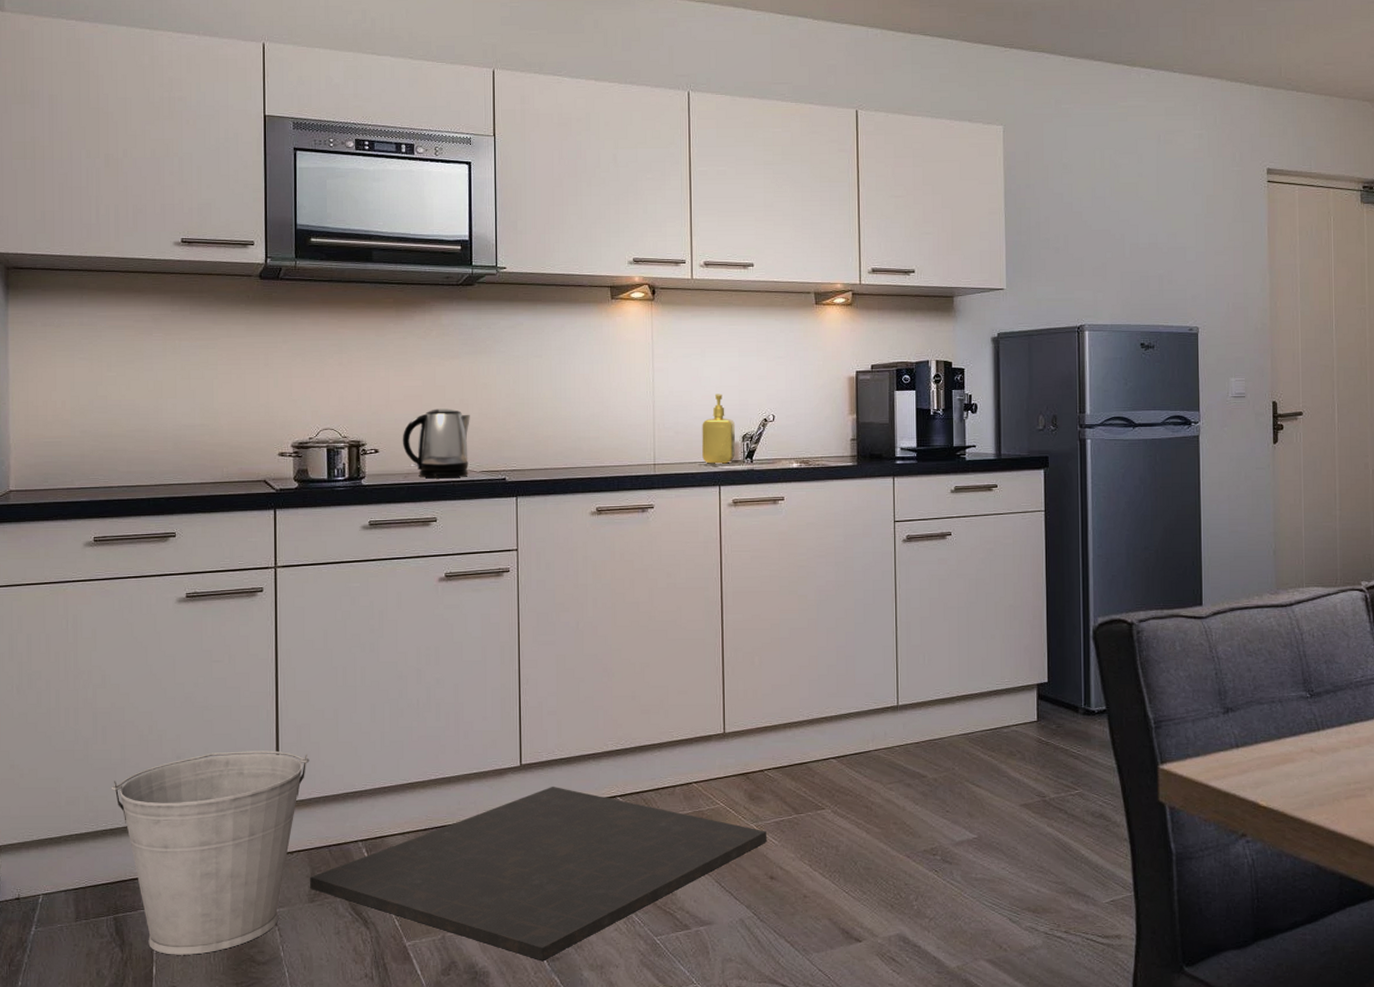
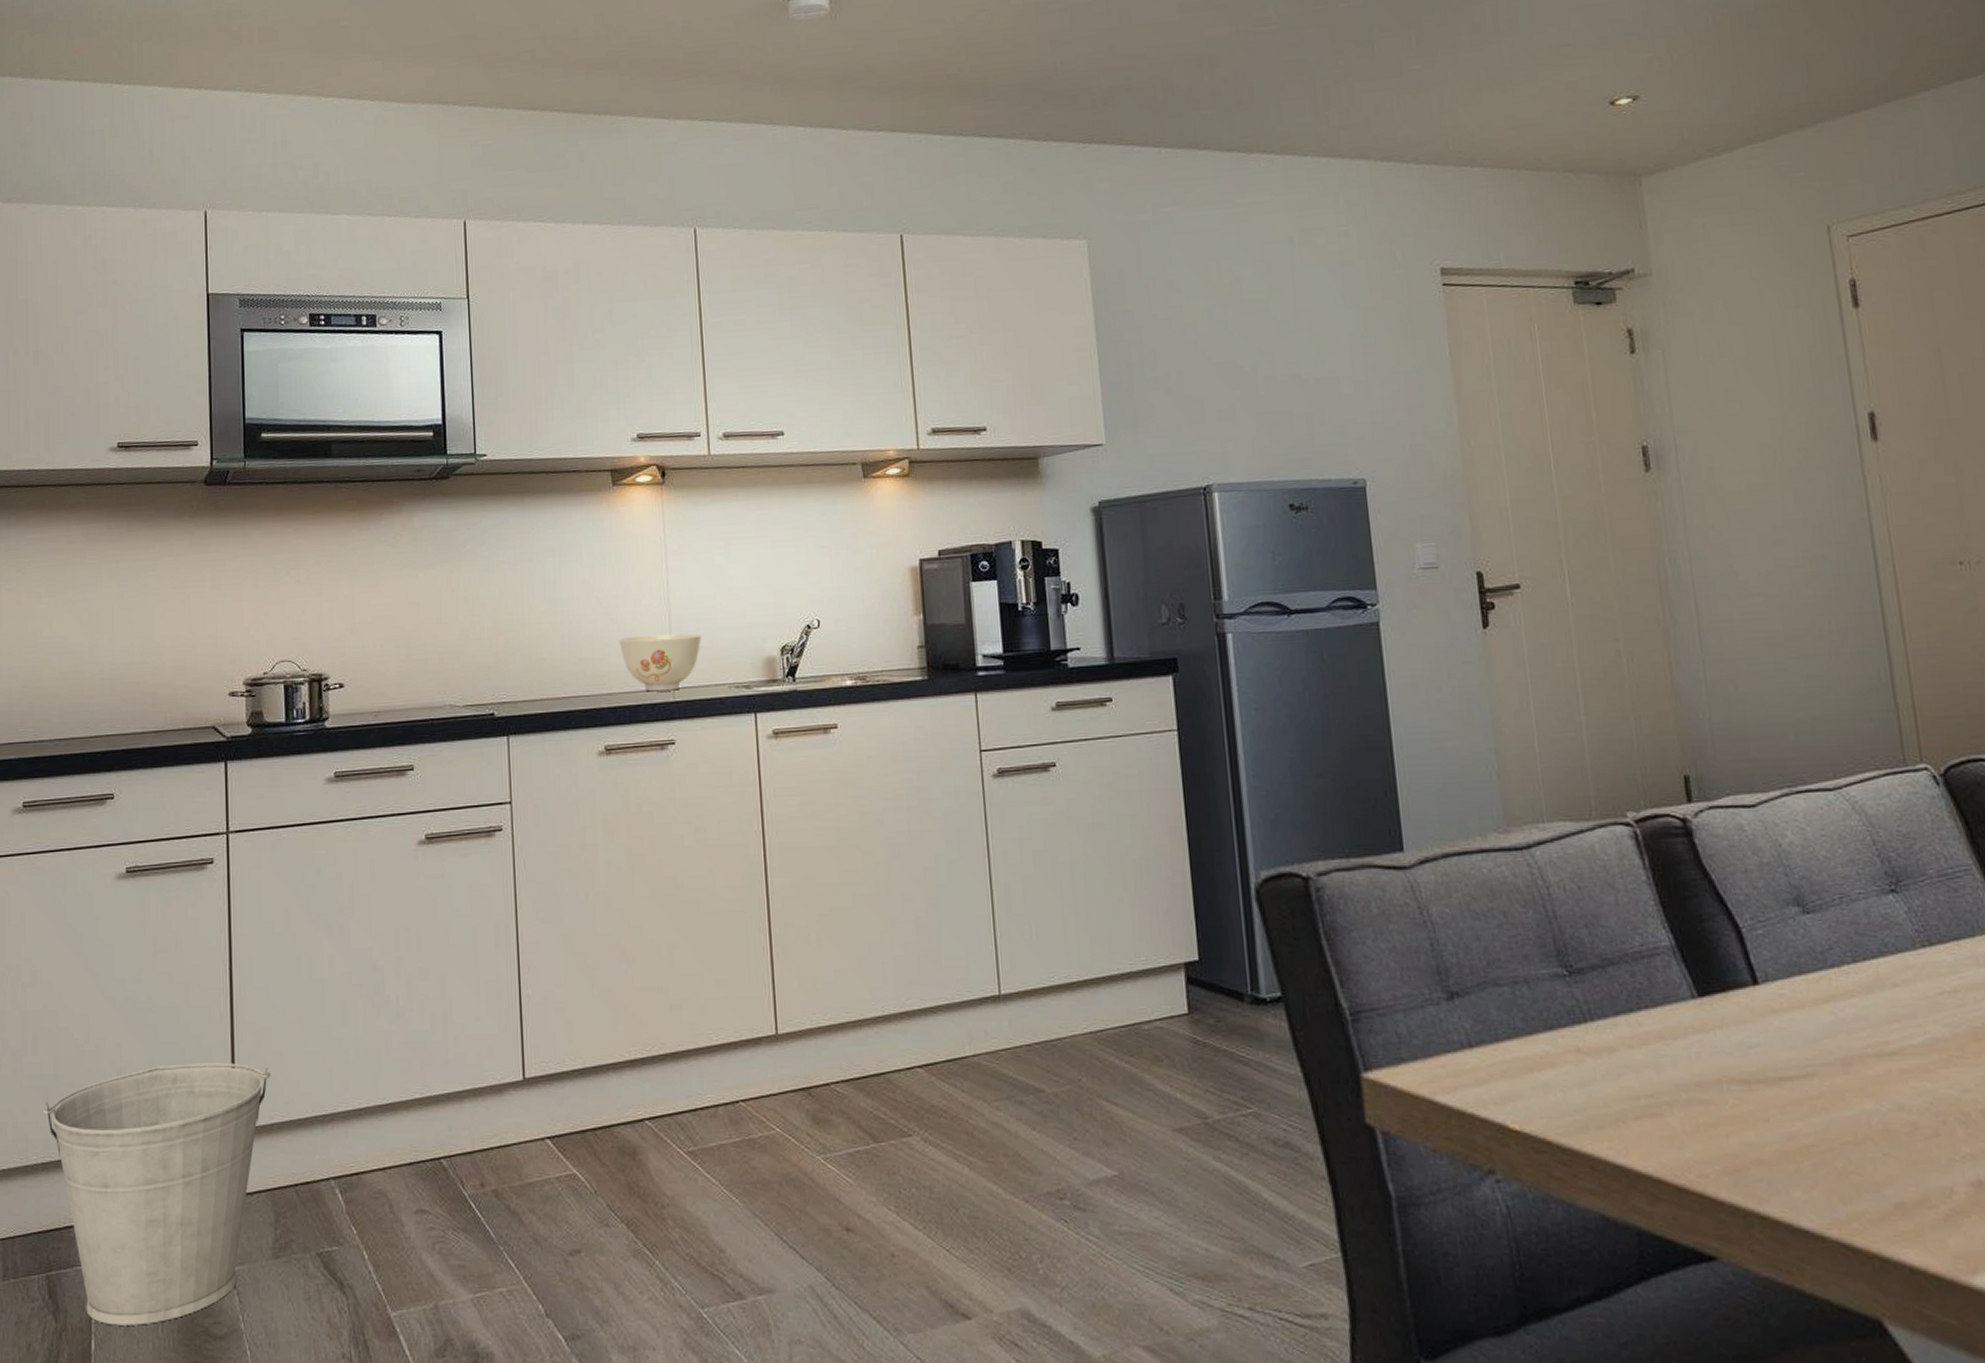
doormat: present [310,787,766,962] -> none [274,1107,838,1341]
kettle: present [402,408,470,479] -> none [370,629,450,717]
bowl: none [611,421,680,466] -> present [618,633,702,692]
soap dispenser: present [702,394,736,464] -> none [730,596,773,686]

